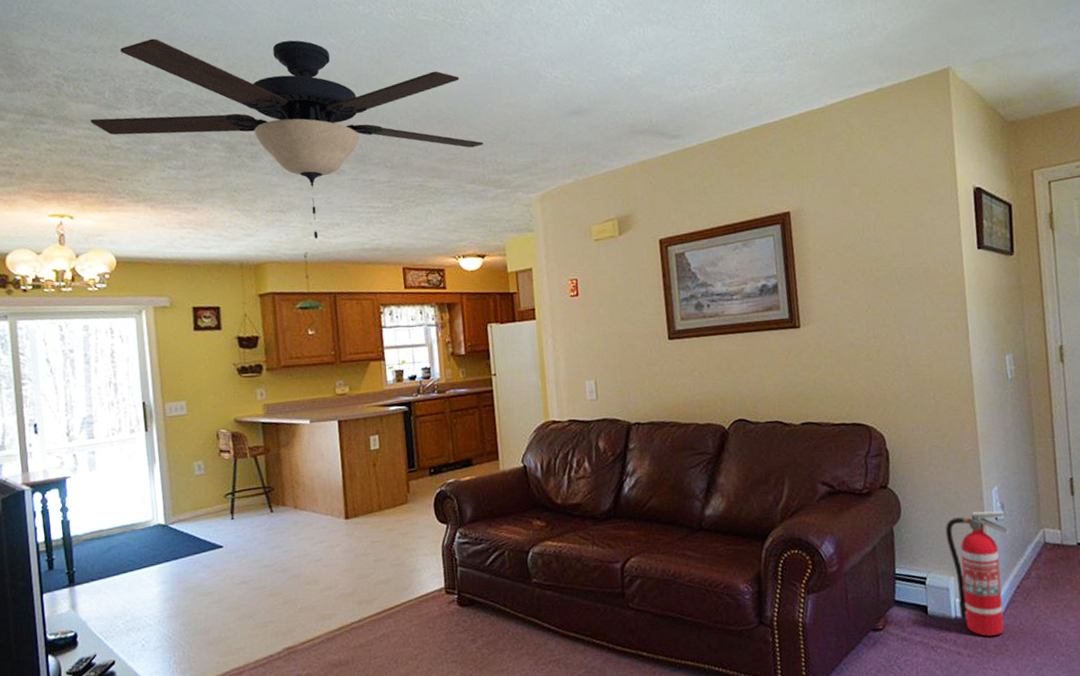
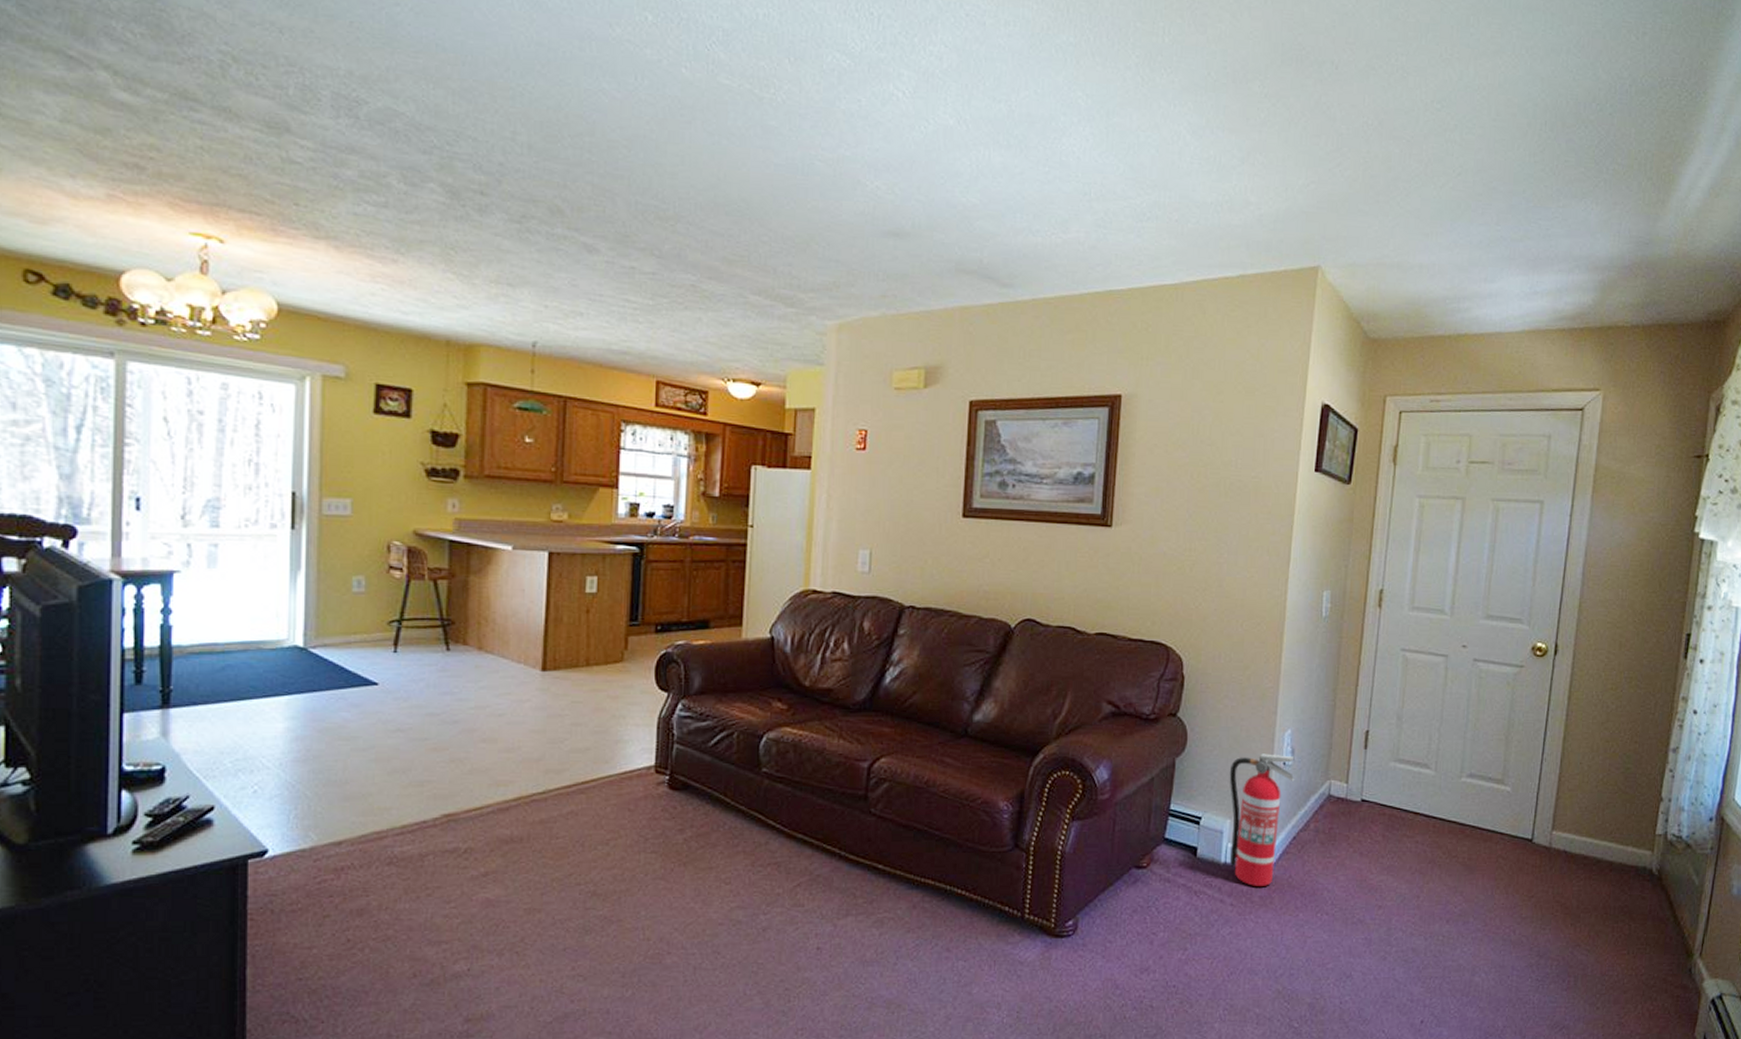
ceiling fan: present [90,38,484,239] -> none [263,31,779,327]

